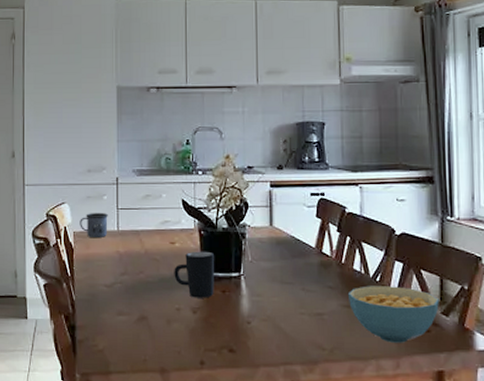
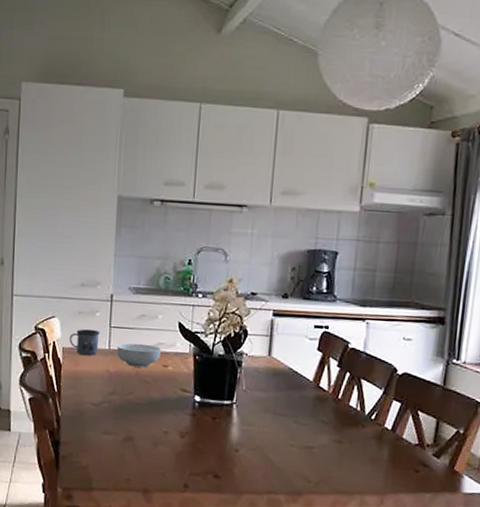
cereal bowl: none [125,223,167,246] -> present [117,343,161,368]
mug: present [174,251,215,298] -> none [164,376,208,424]
cereal bowl: present [347,286,439,343] -> none [340,423,432,481]

